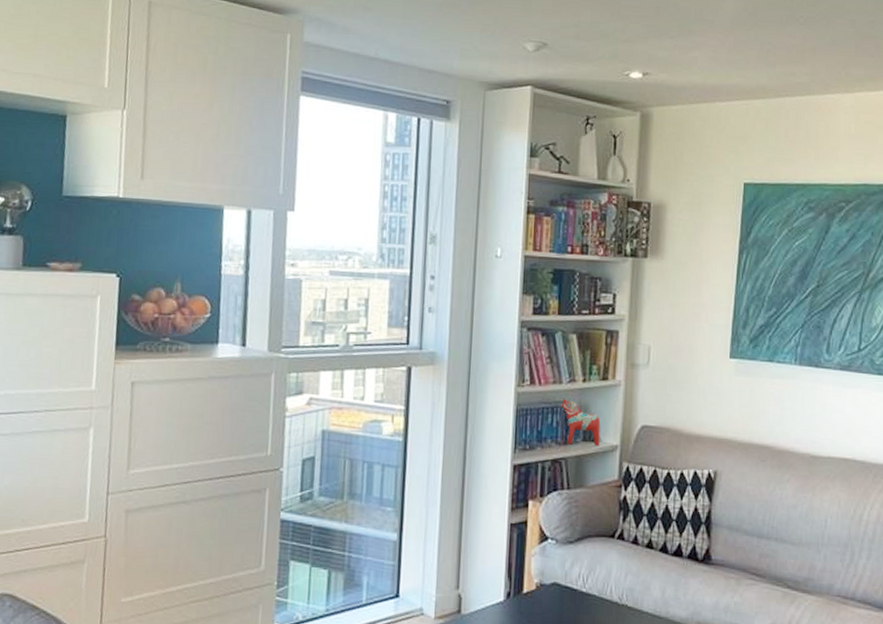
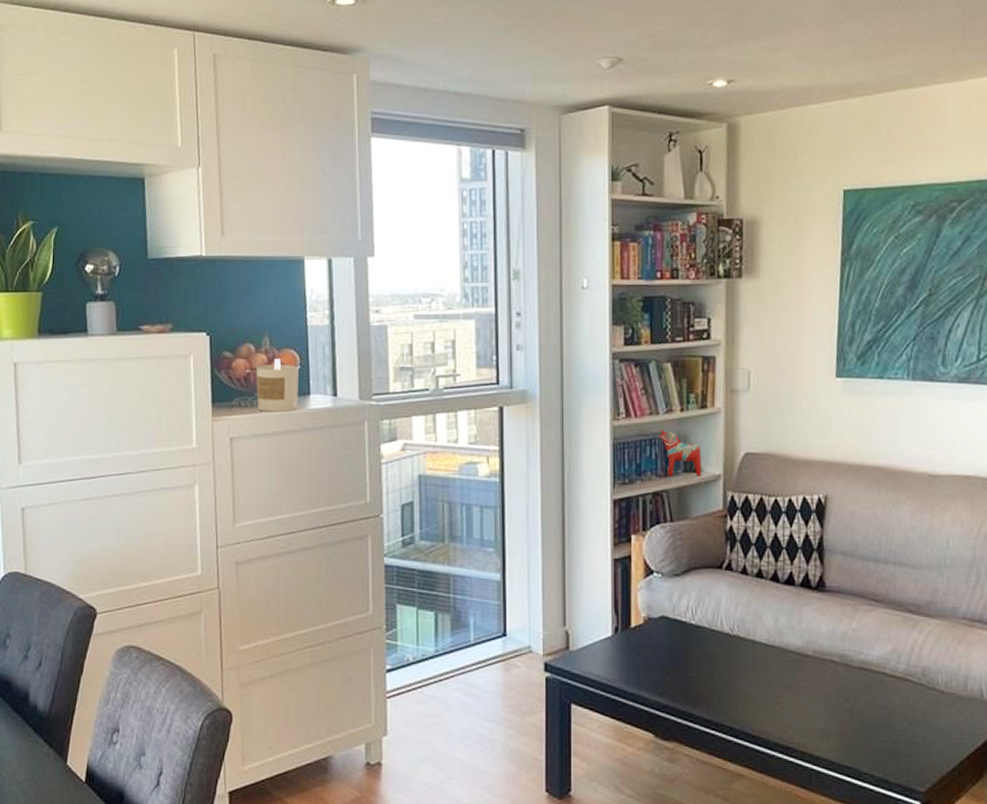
candle: none [163,305,209,360] -> present [255,358,298,413]

